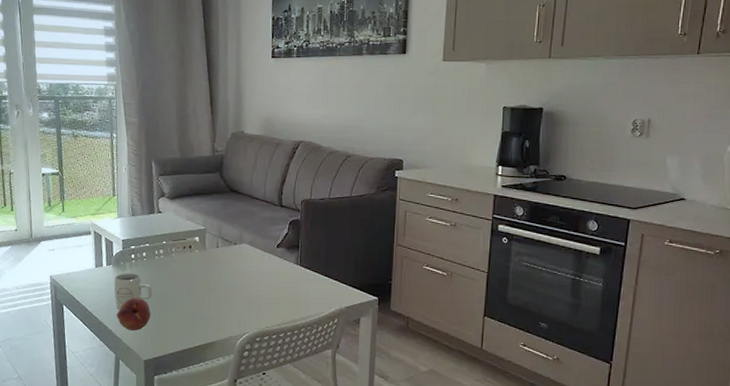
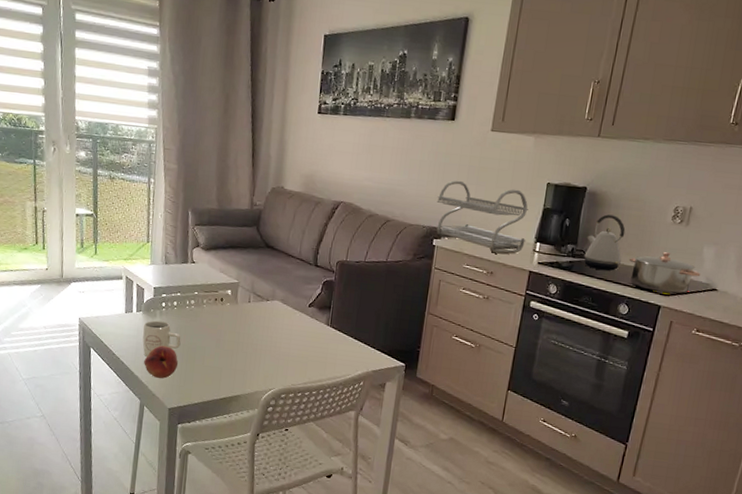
dish rack: none [395,111,488,180] -> present [436,180,528,255]
kettle: none [547,133,586,188] -> present [584,214,626,271]
cooking pot: none [592,166,667,207] -> present [628,252,701,295]

